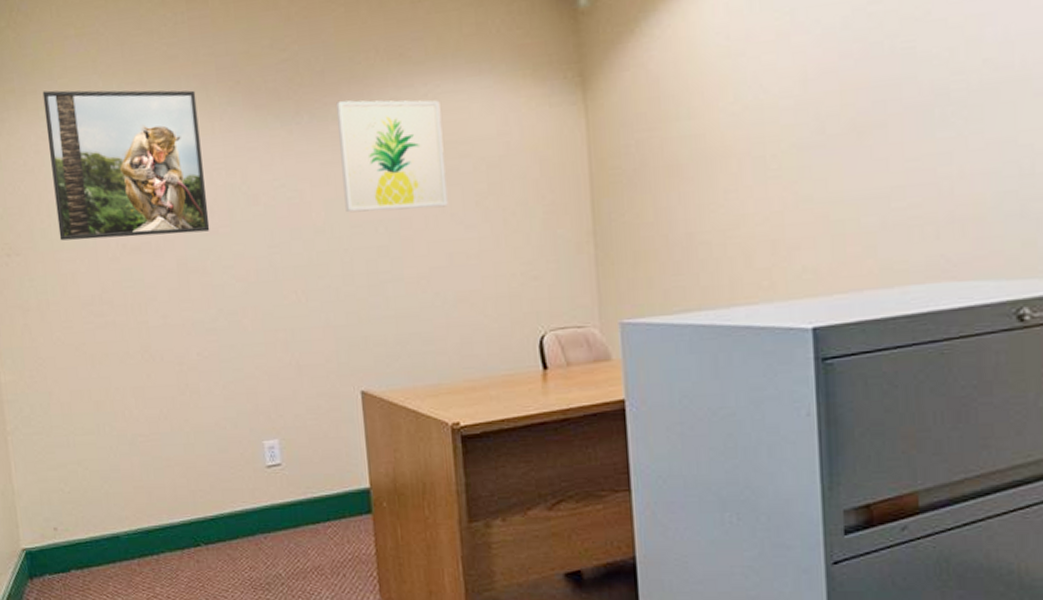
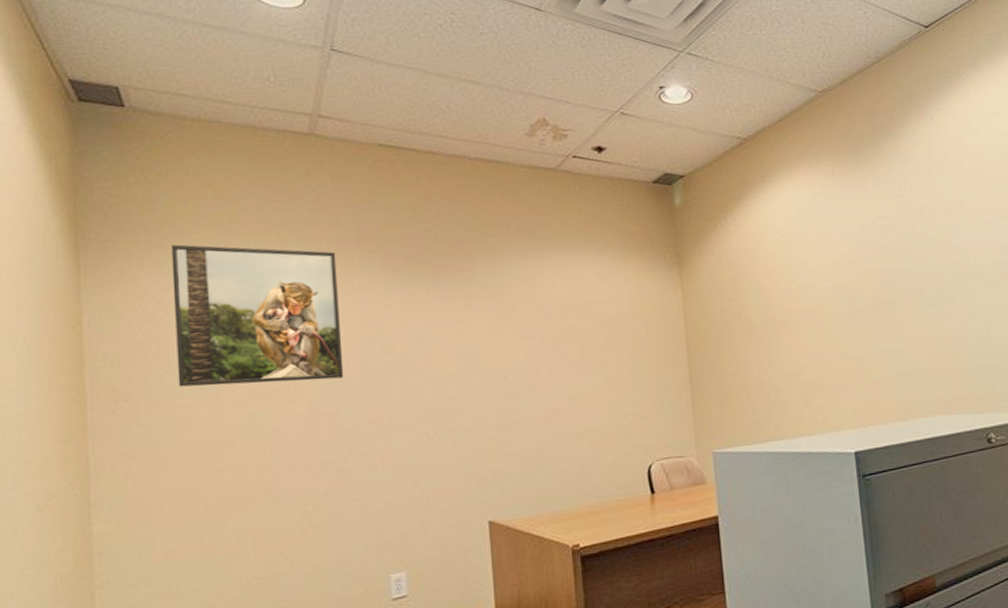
wall art: present [336,100,448,213] -> none [471,267,569,362]

